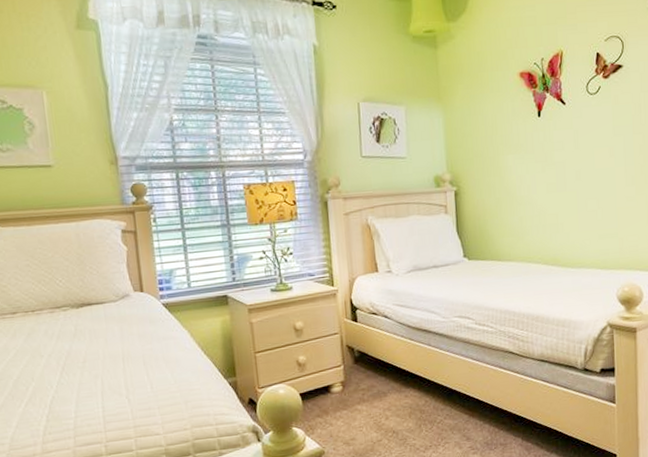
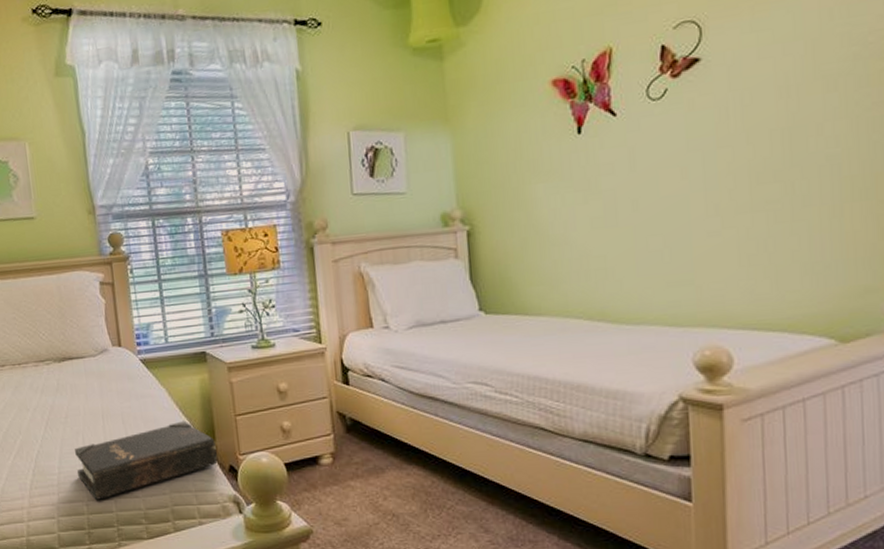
hardback book: none [93,359,238,442] -> present [75,420,218,501]

